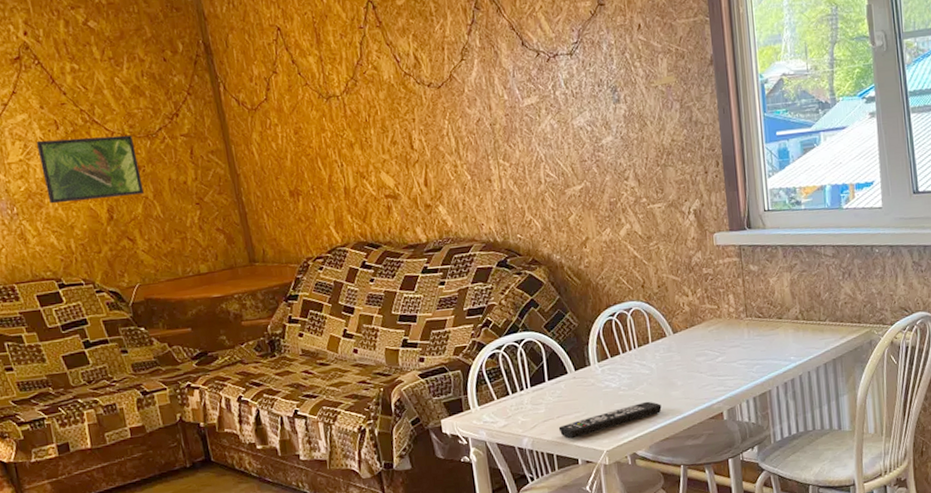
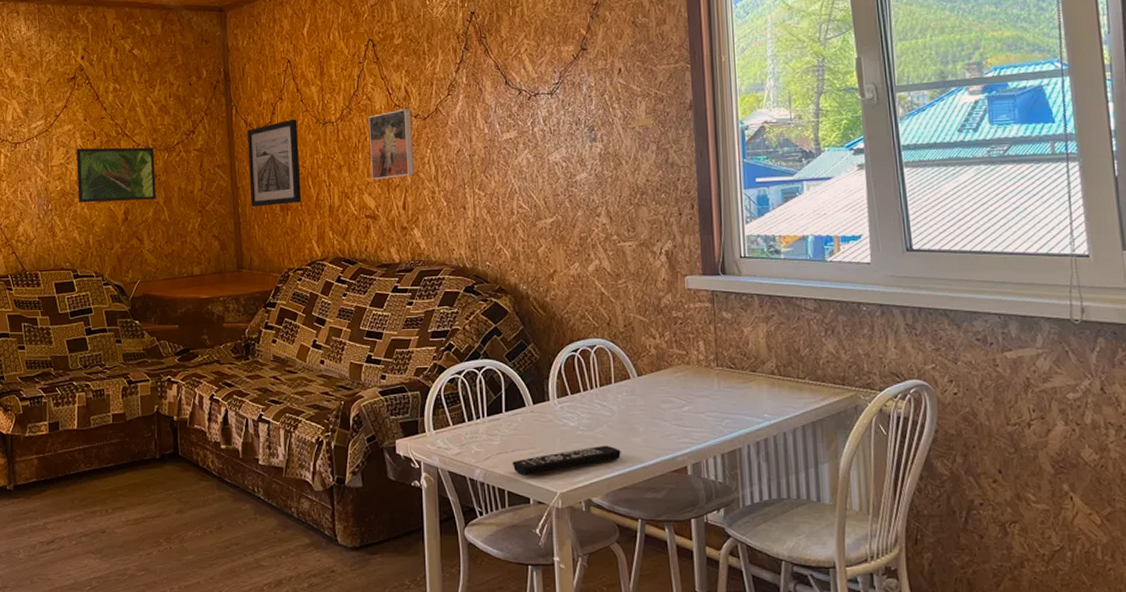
wall art: none [240,94,313,195] -> present [246,119,302,207]
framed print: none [376,77,434,157] -> present [368,108,415,180]

